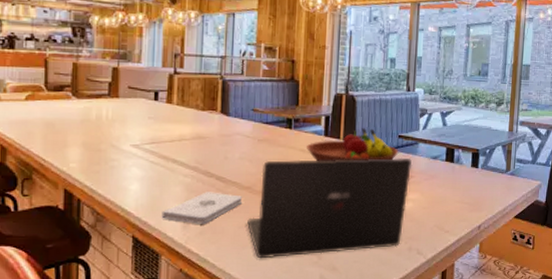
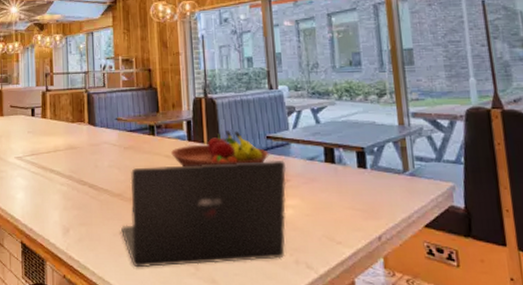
notepad: present [161,192,242,224] -> none [44,199,114,231]

